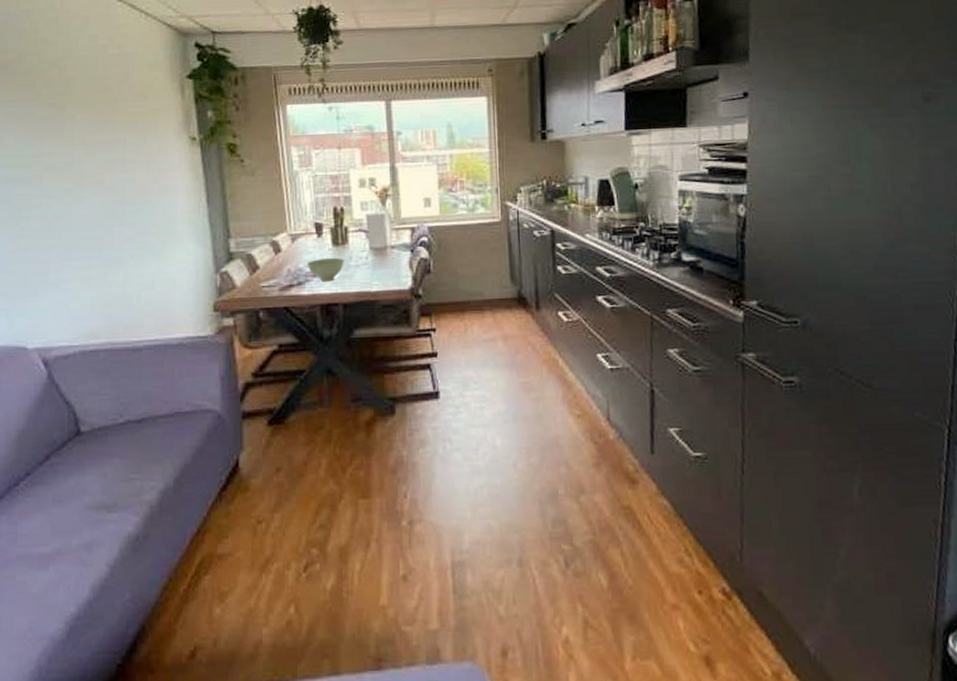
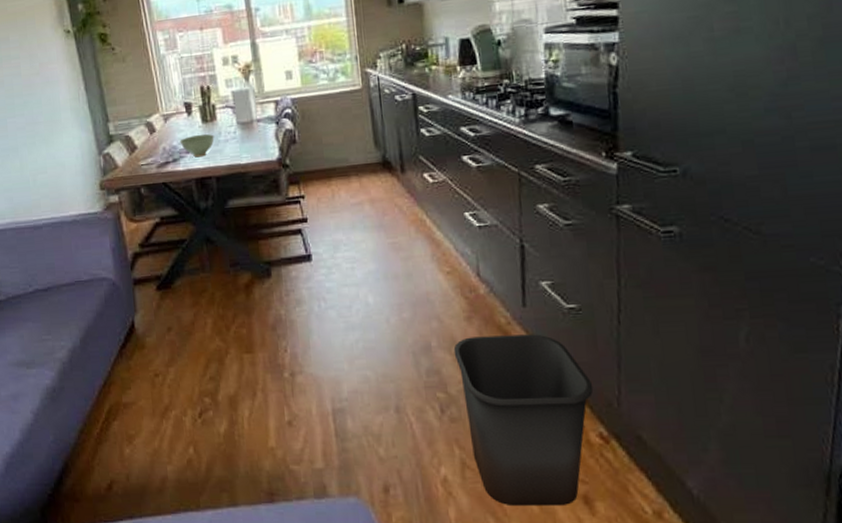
waste bin: none [580,483,717,670] -> present [453,334,594,507]

